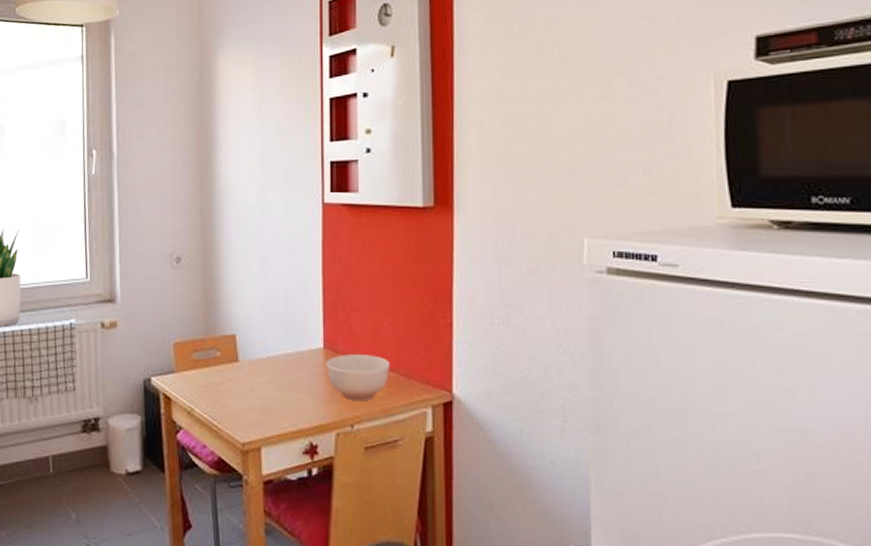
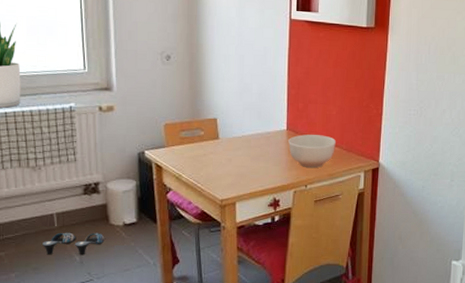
slippers: none [36,480,105,512] -> present [43,232,105,255]

